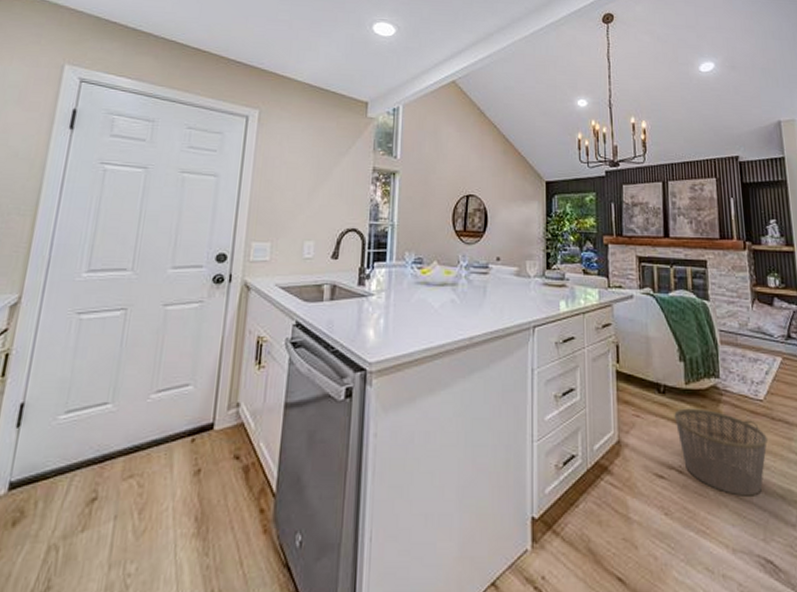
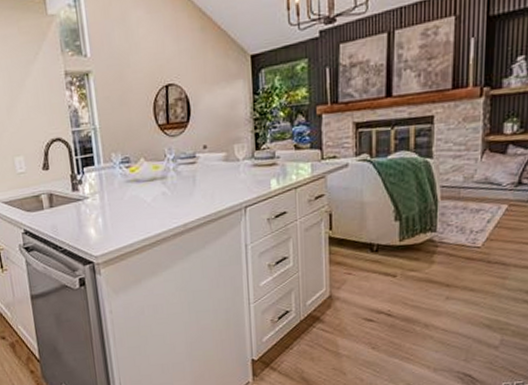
basket: present [674,408,769,496] -> none [386,260,482,329]

